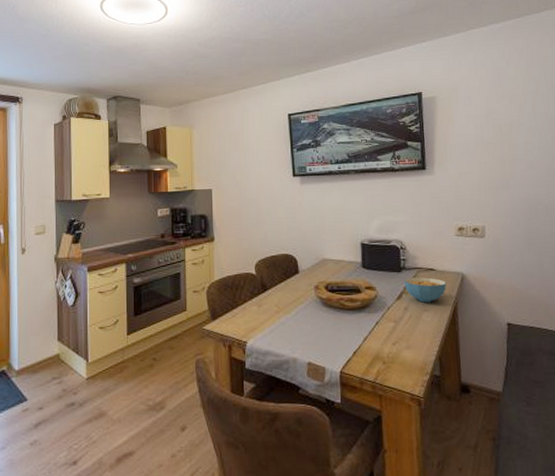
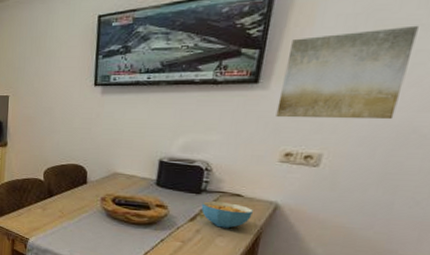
wall art: none [442,124,524,198] -> present [276,25,419,120]

